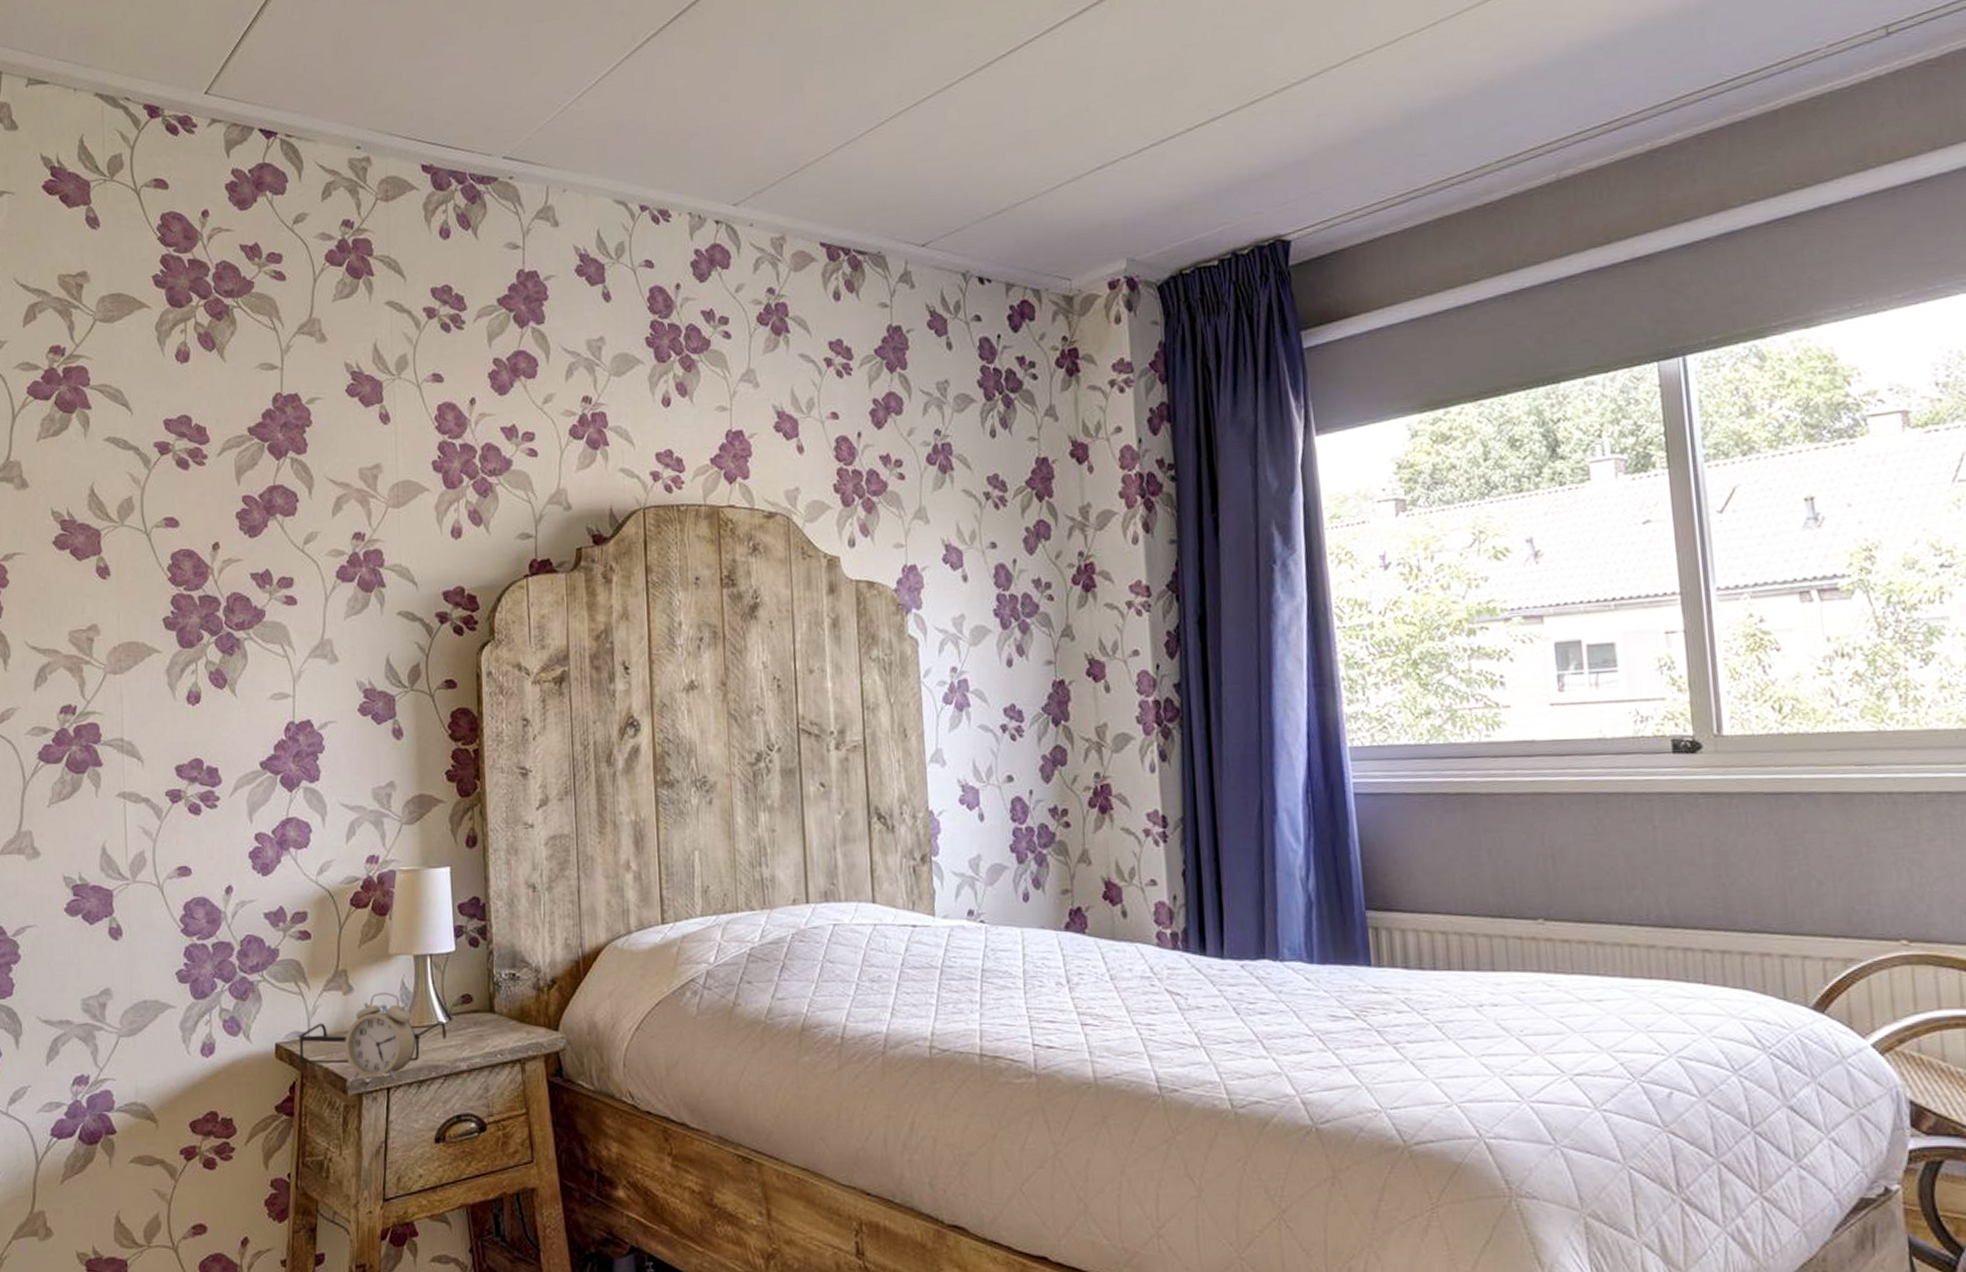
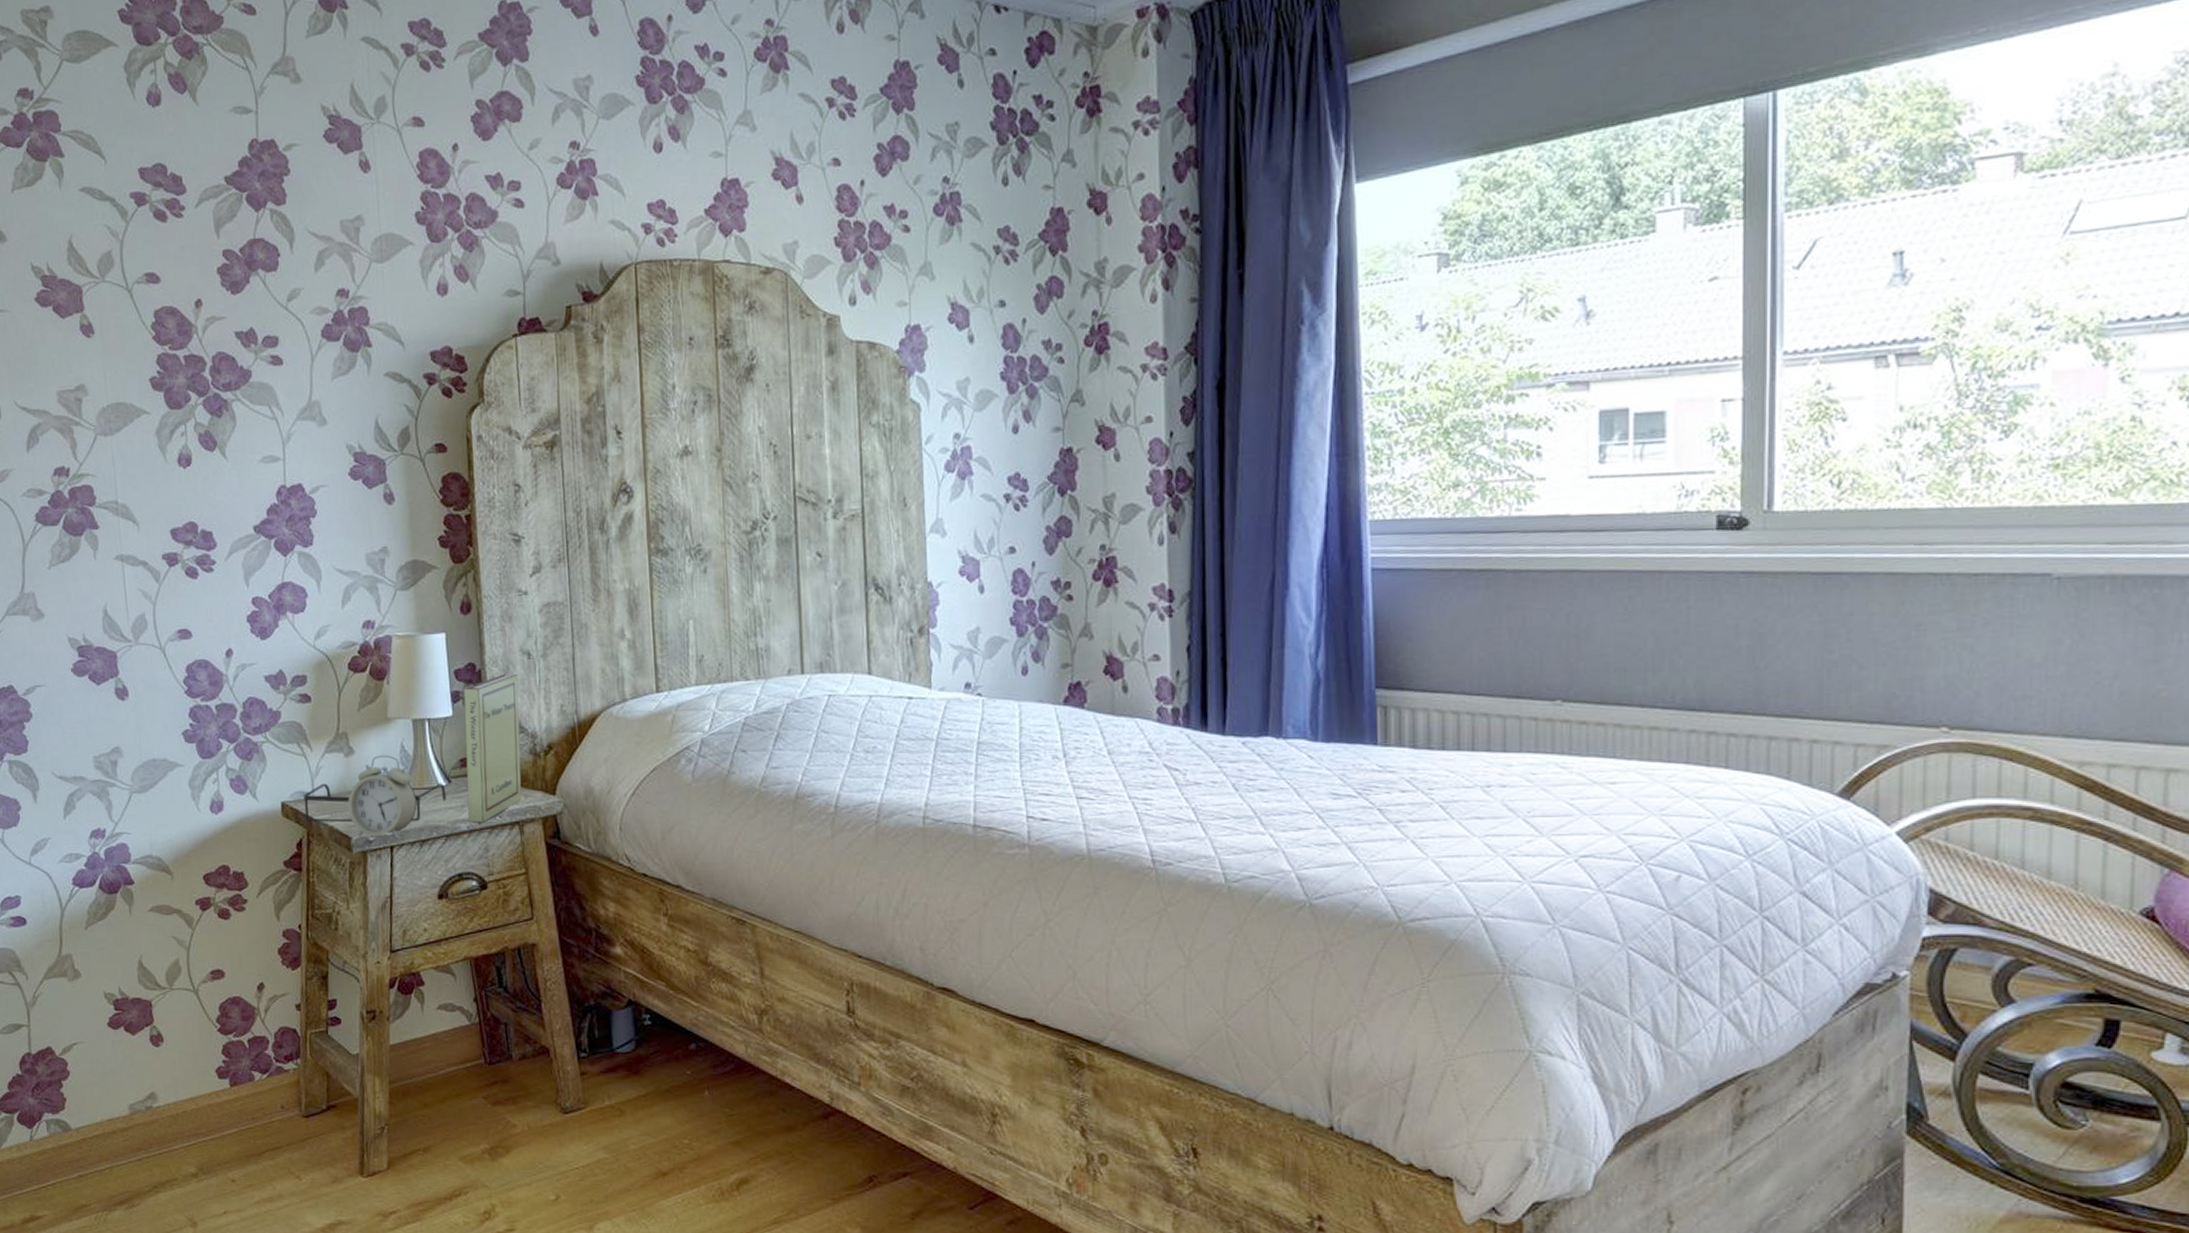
book: none [467,907,524,1062] -> present [464,674,522,823]

